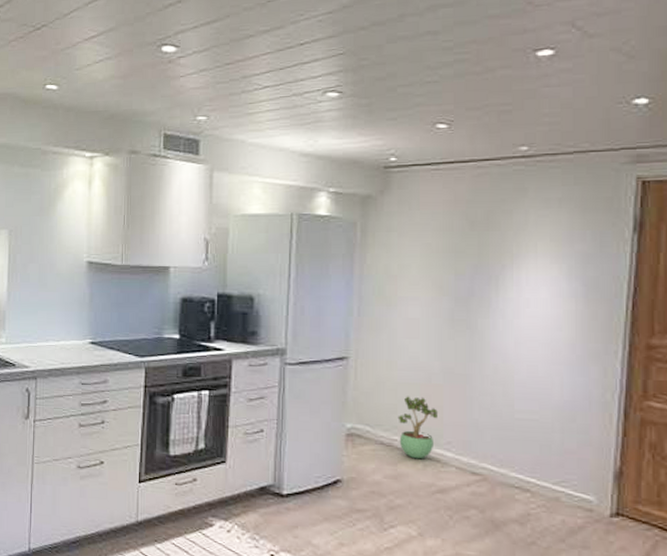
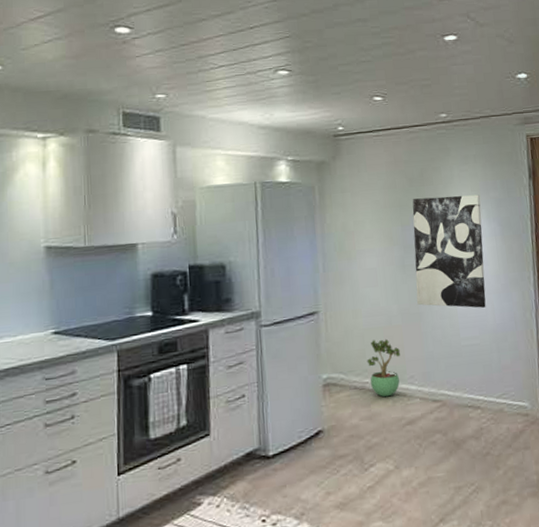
wall art: none [465,245,562,379] -> present [412,194,486,308]

